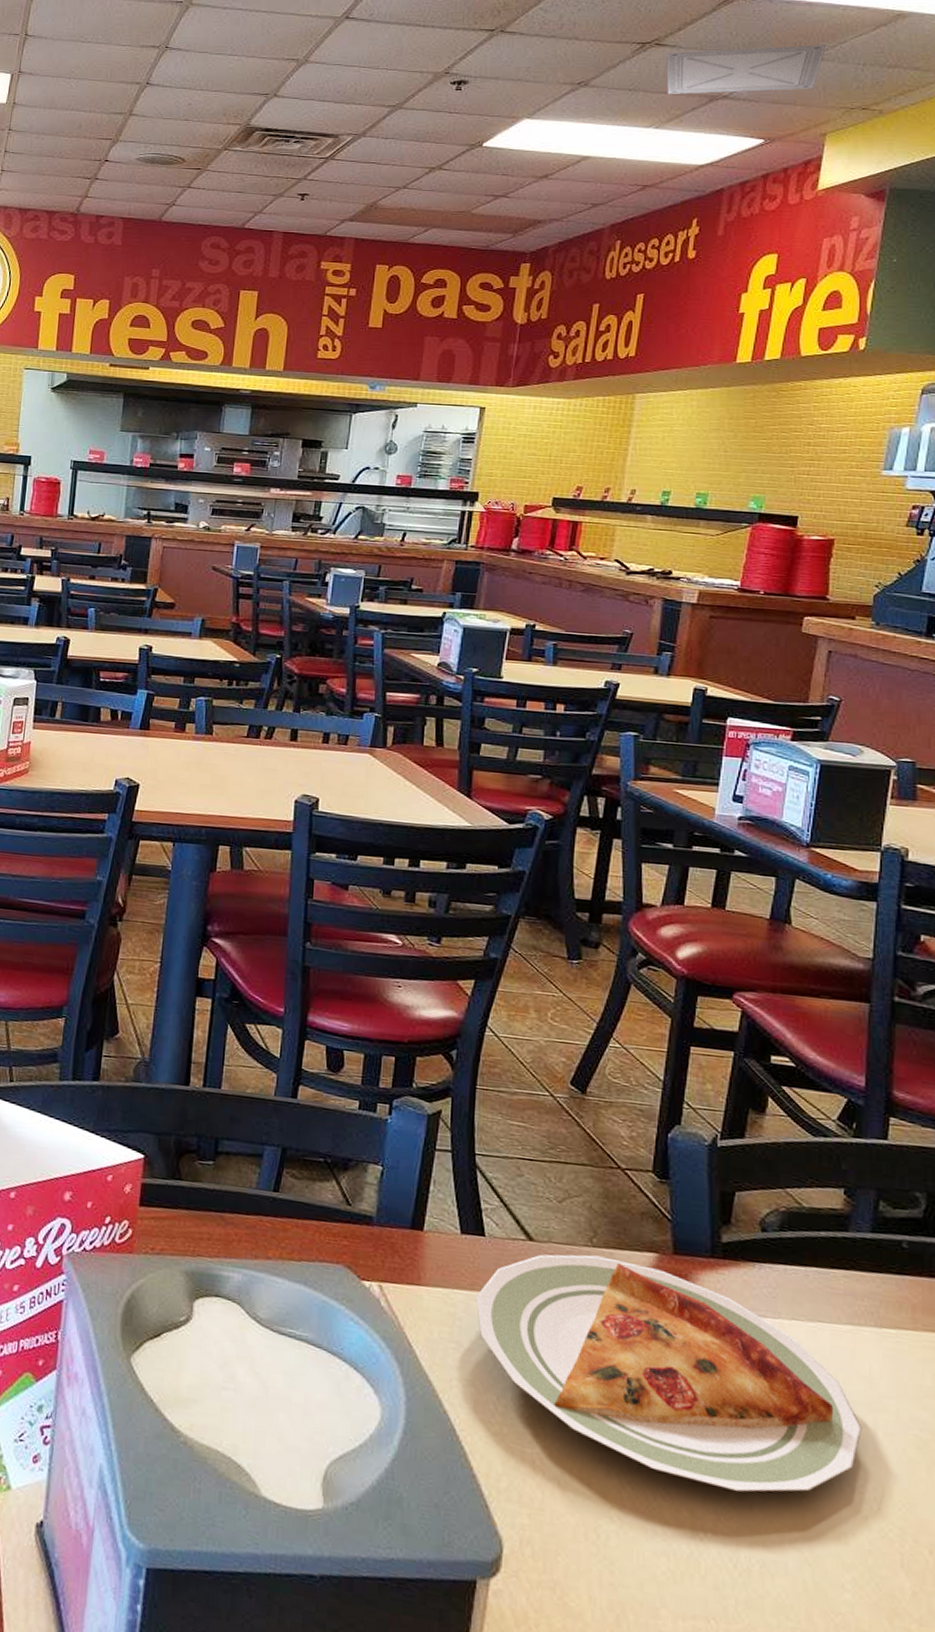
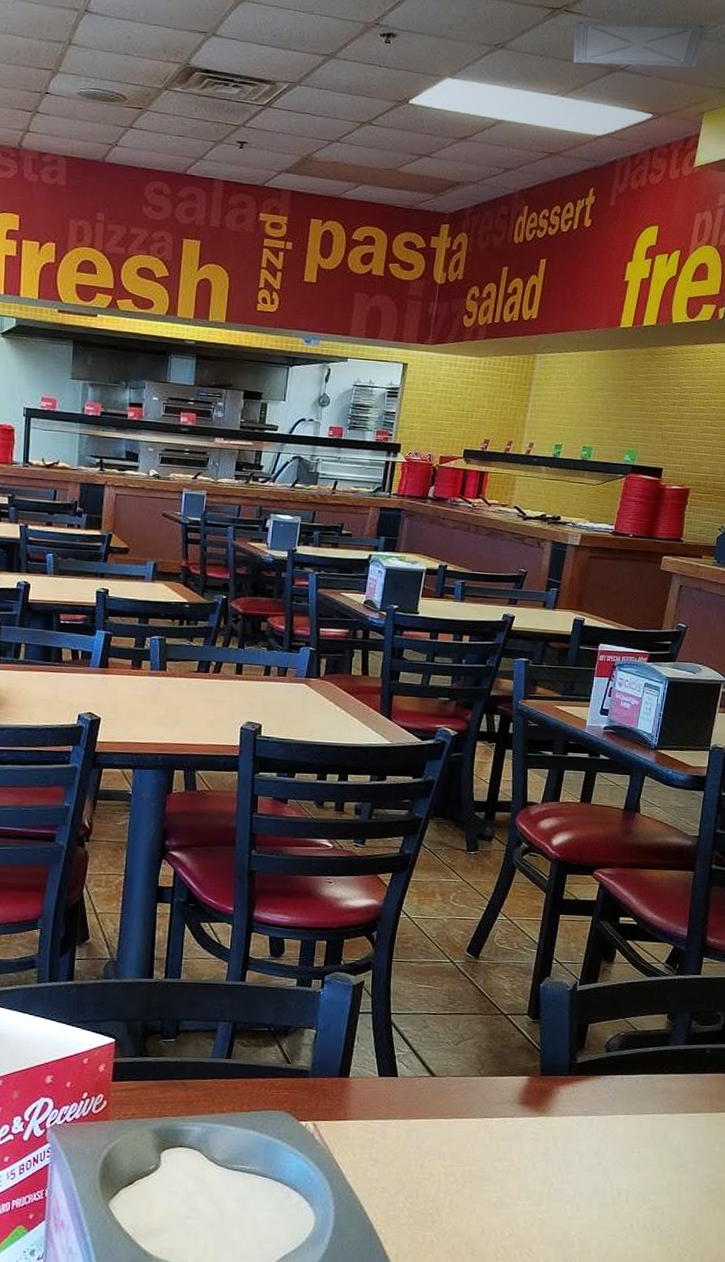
pizza slice: present [476,1254,862,1493] -> none [390,1083,670,1243]

